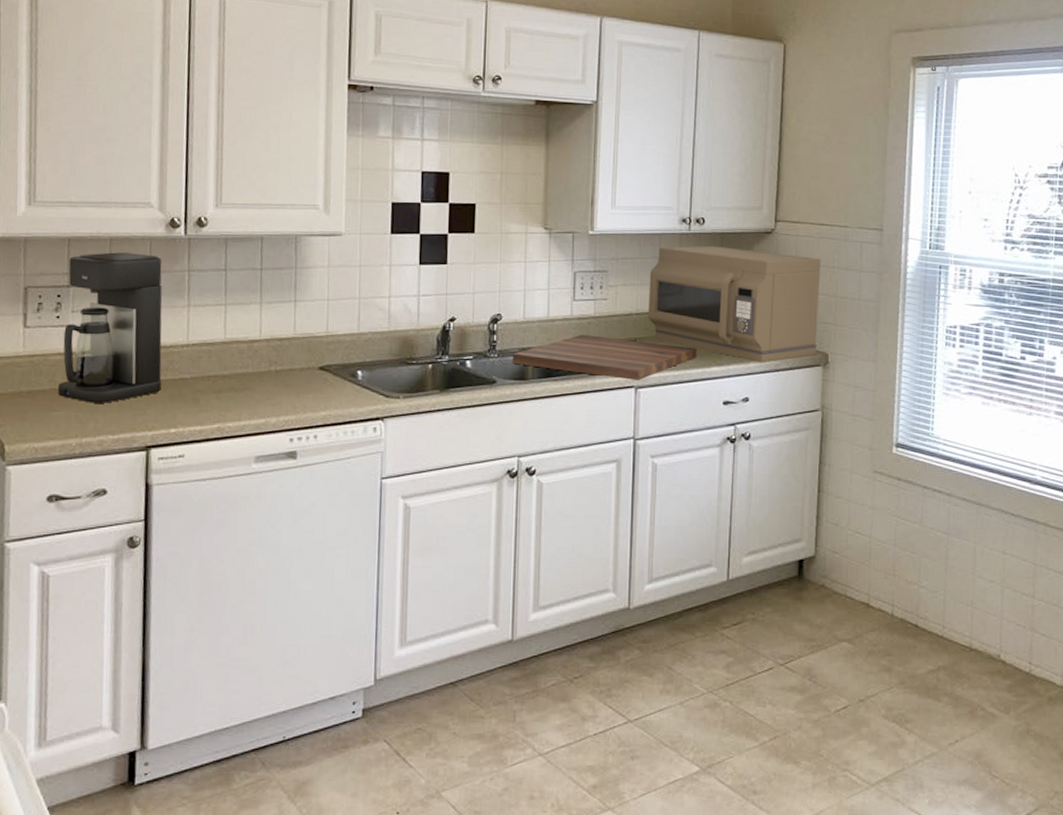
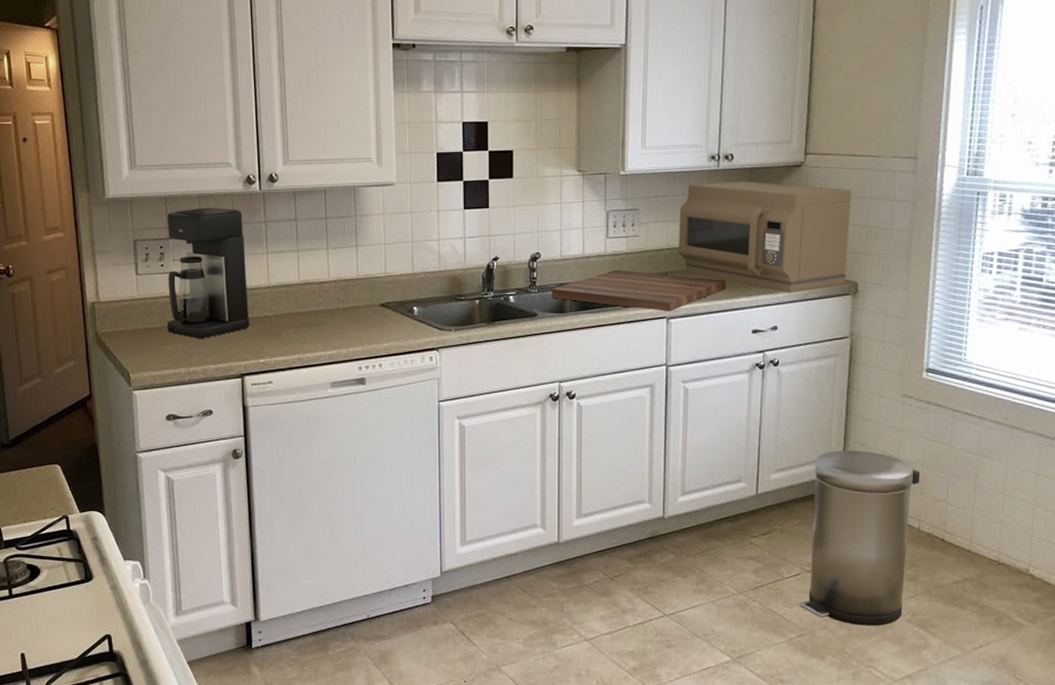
pedal bin: none [773,530,893,724] -> present [800,450,921,626]

